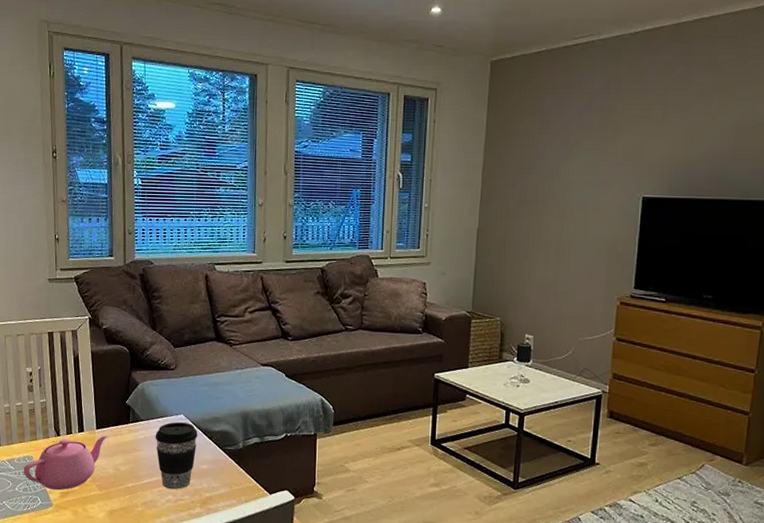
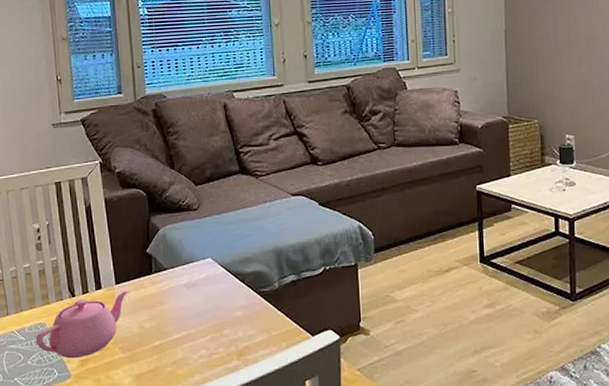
coffee cup: present [155,422,198,490] -> none [181,267,229,343]

